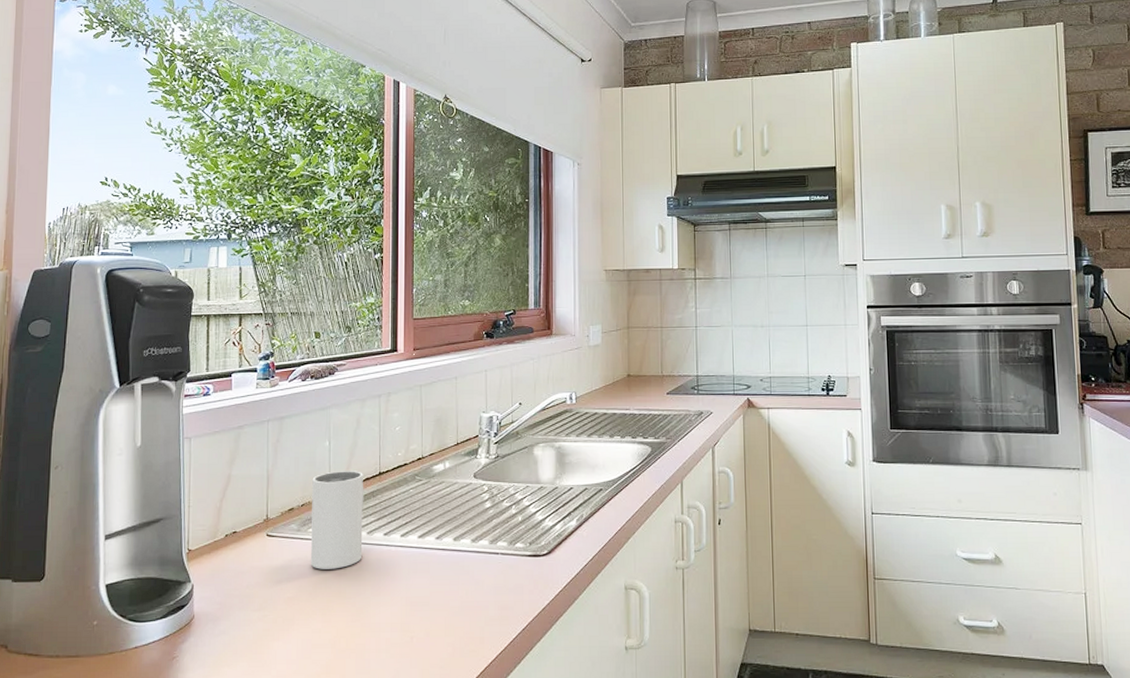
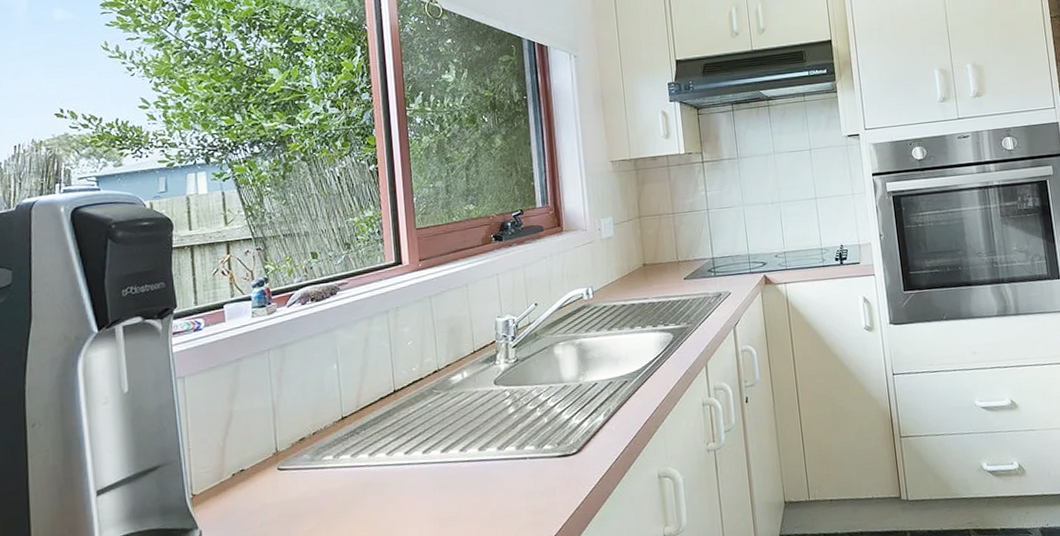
mug: present [311,471,364,569] -> none [322,391,384,498]

